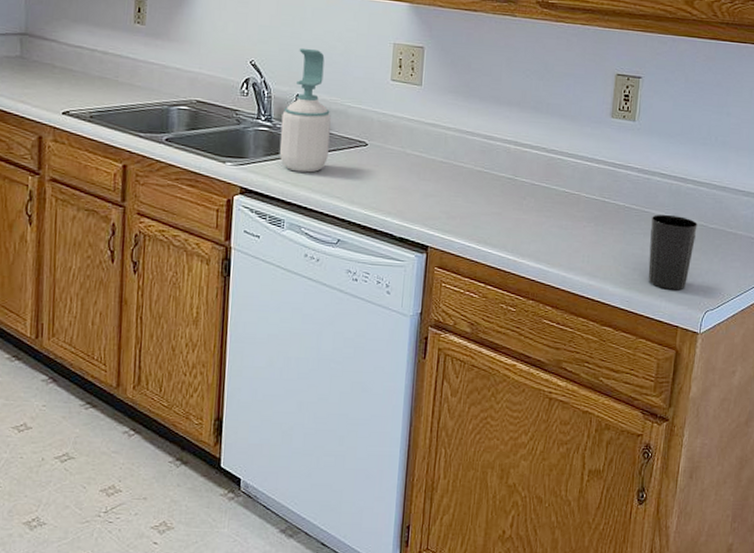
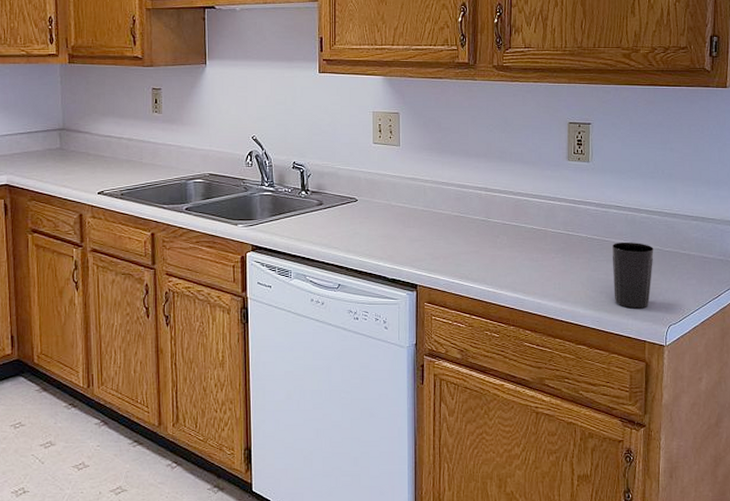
soap bottle: present [279,47,331,173] -> none [282,122,324,228]

